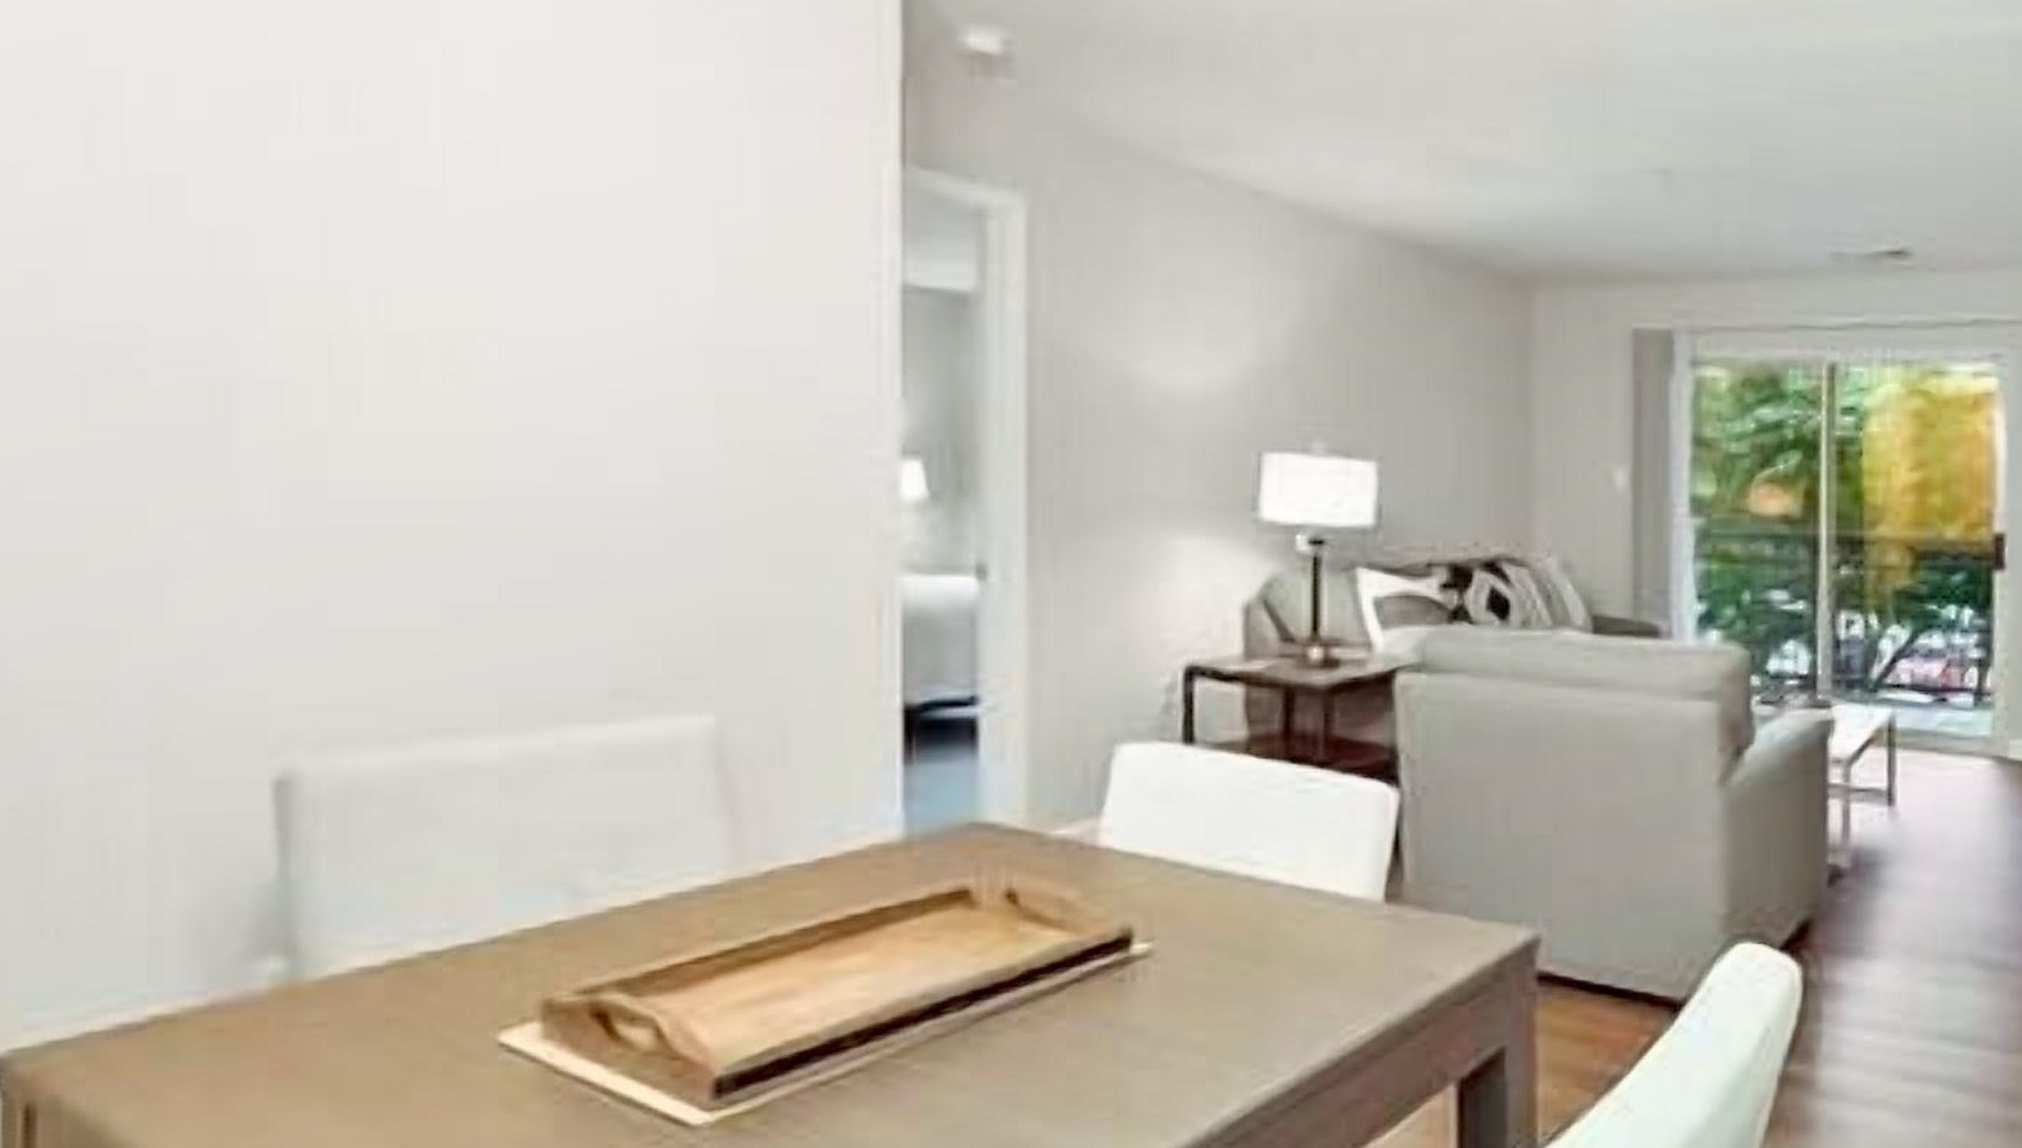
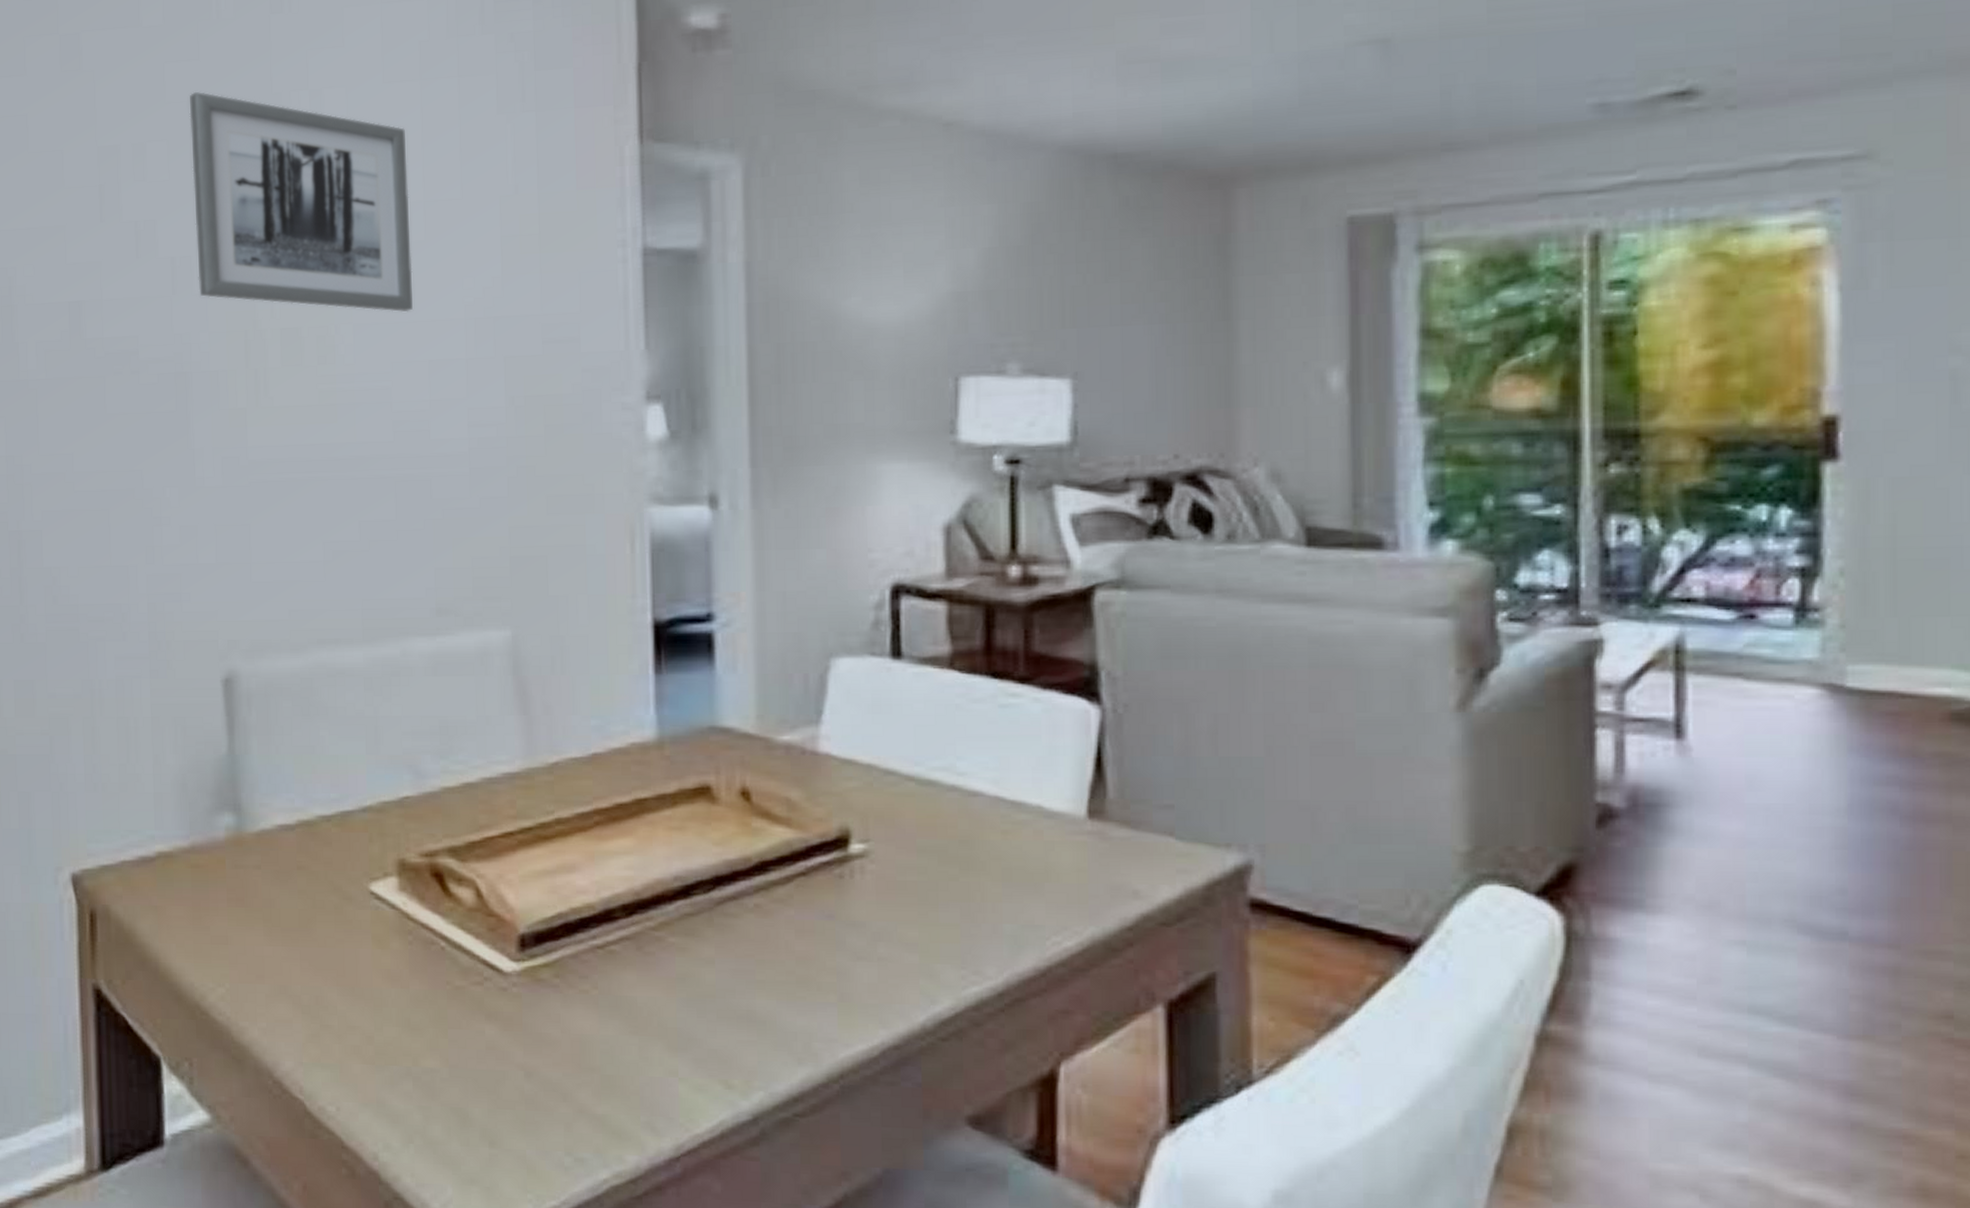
wall art: none [248,18,590,330] -> present [189,92,413,312]

